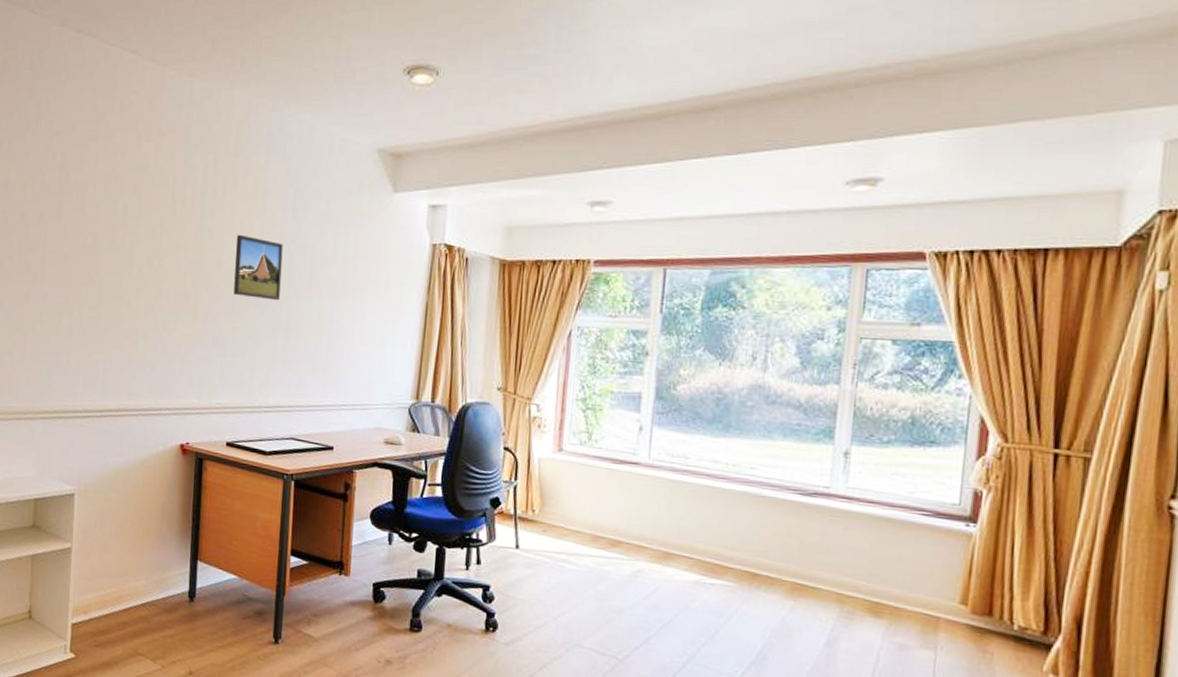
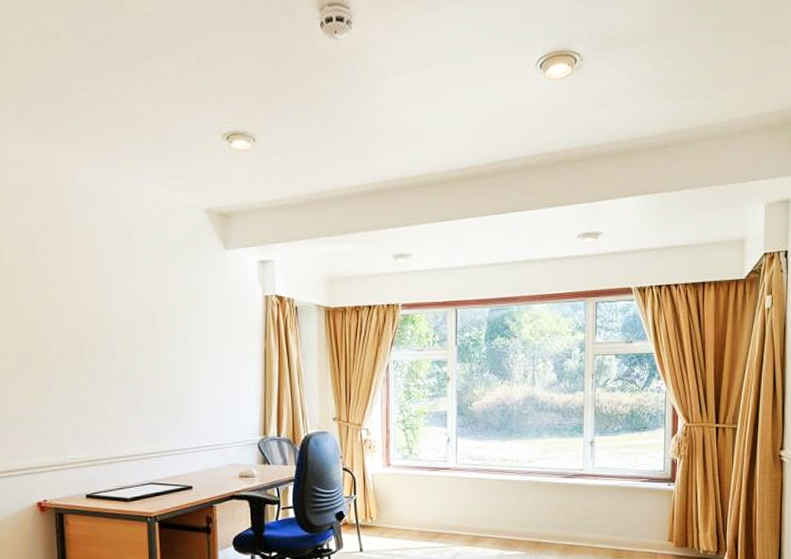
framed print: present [233,234,283,301] -> none [73,293,125,356]

